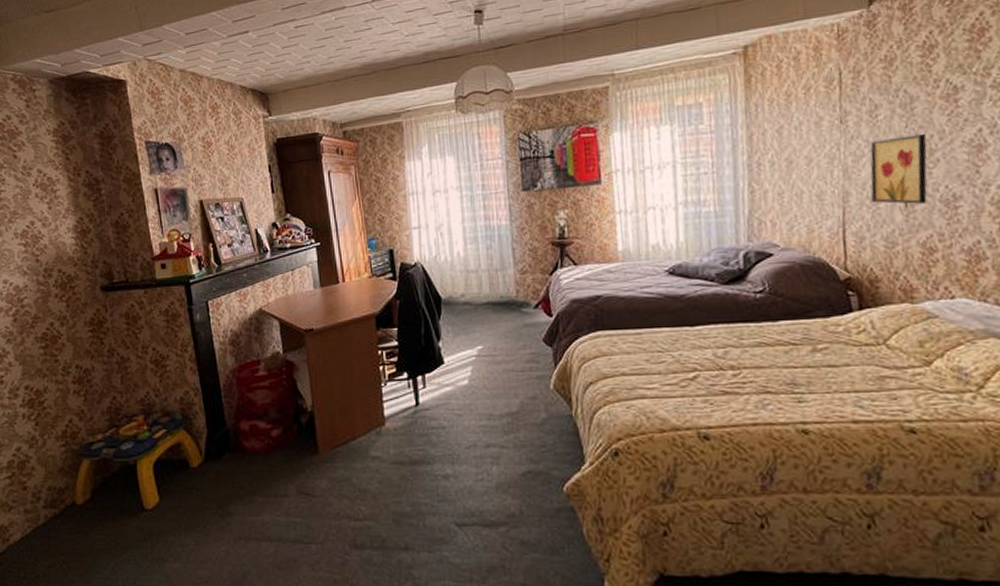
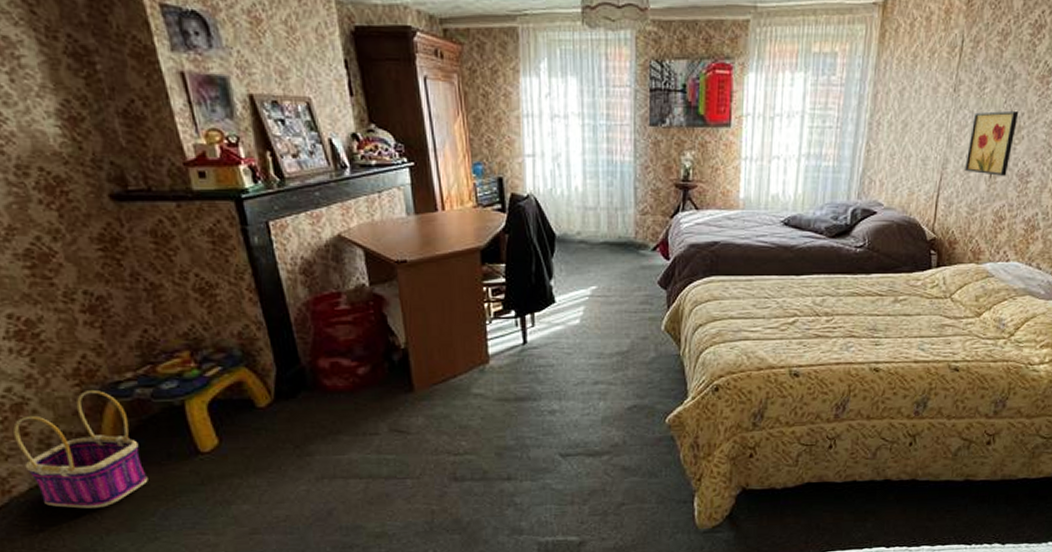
basket: none [17,449,105,559] -> present [13,389,148,509]

